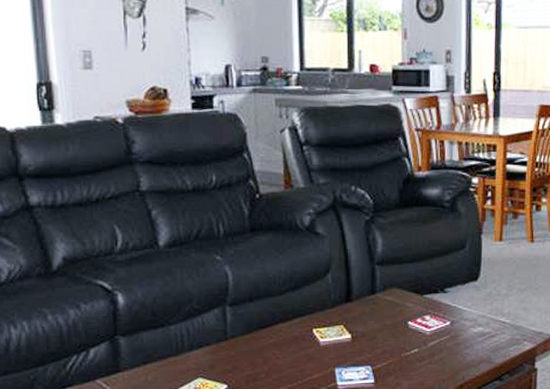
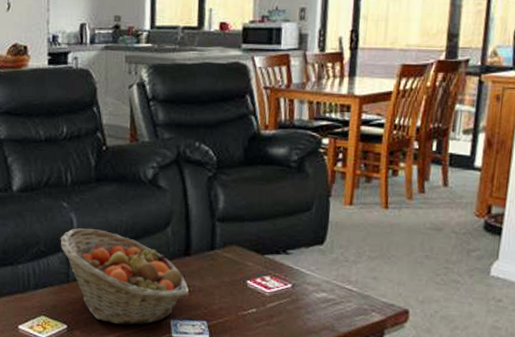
fruit basket: none [215,282,352,379] -> present [60,228,189,325]

